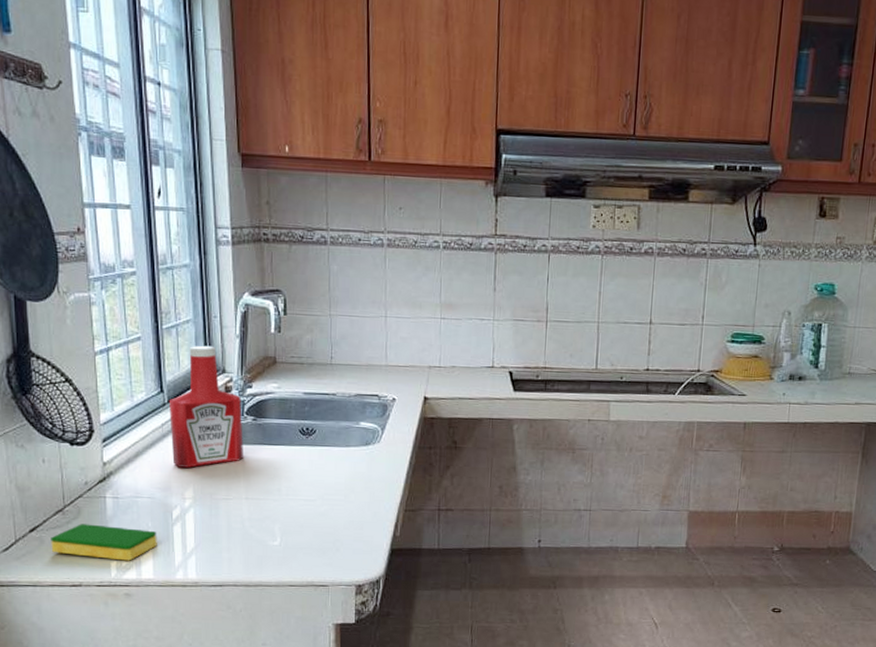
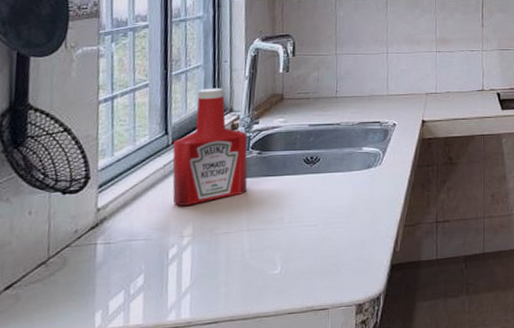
dish sponge: present [51,524,157,561] -> none [28,273,150,310]

